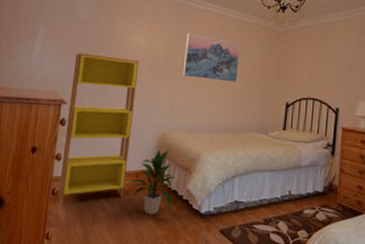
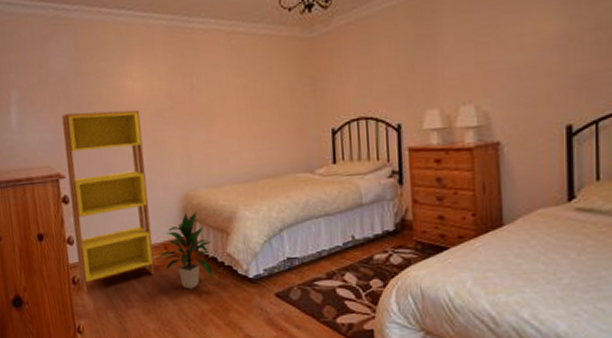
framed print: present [182,33,241,82] -> none [190,62,265,120]

